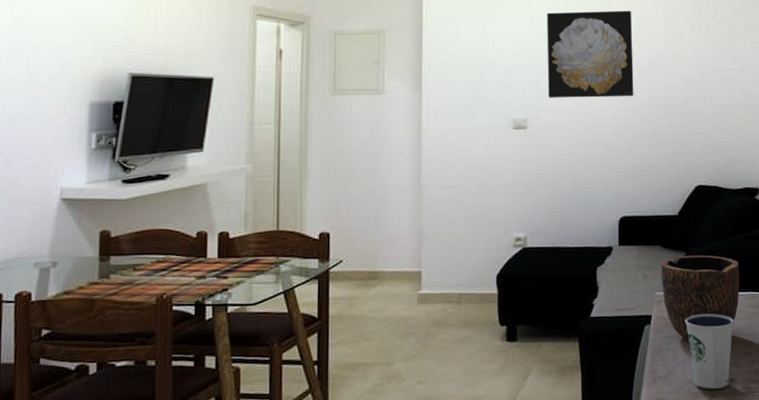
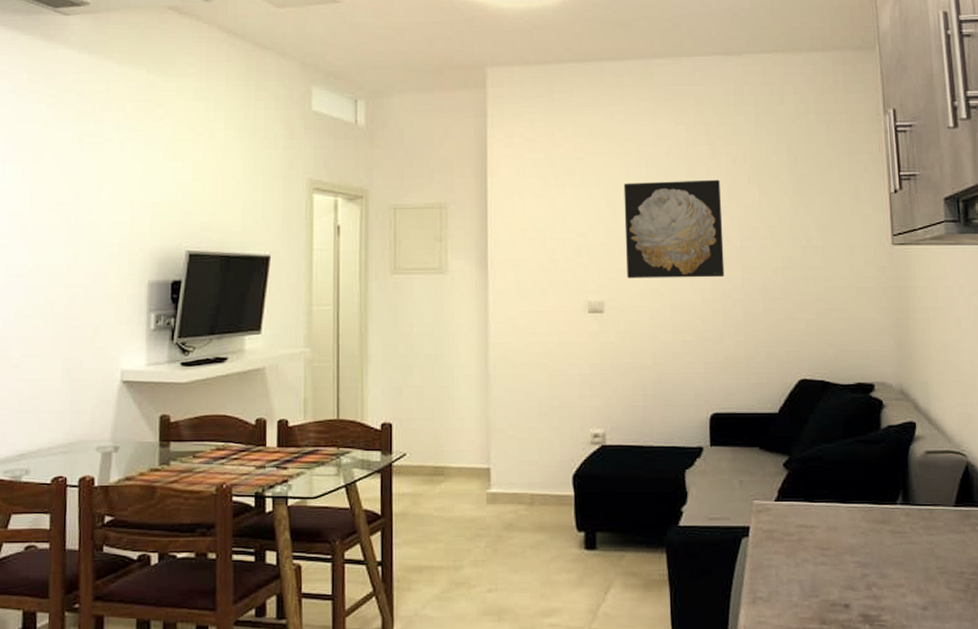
bowl: present [660,255,740,341] -> none [759,459,854,558]
dixie cup: present [684,313,734,389] -> none [788,528,847,615]

